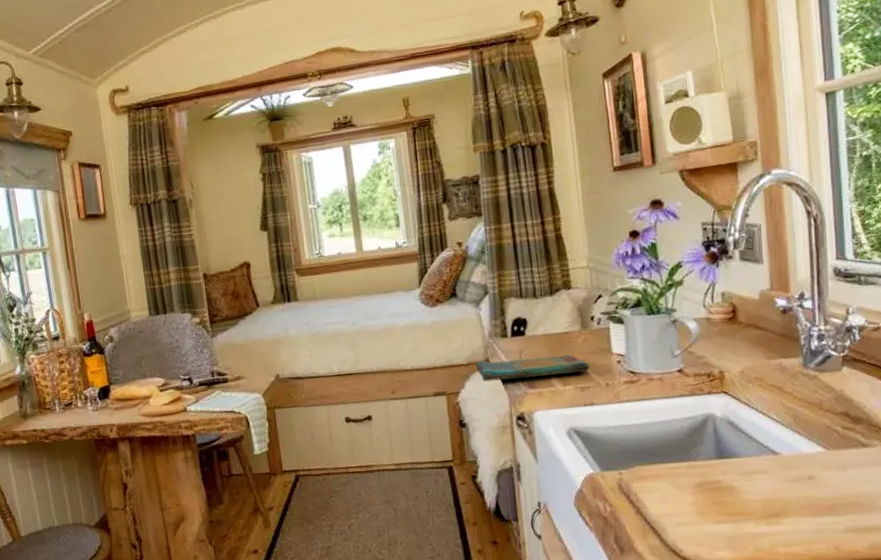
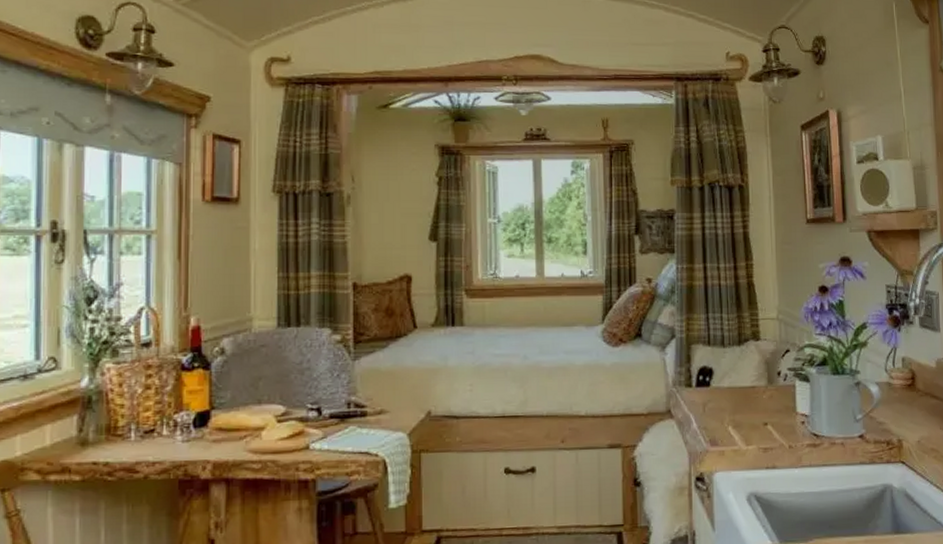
dish towel: present [476,354,590,382] -> none [657,411,774,435]

